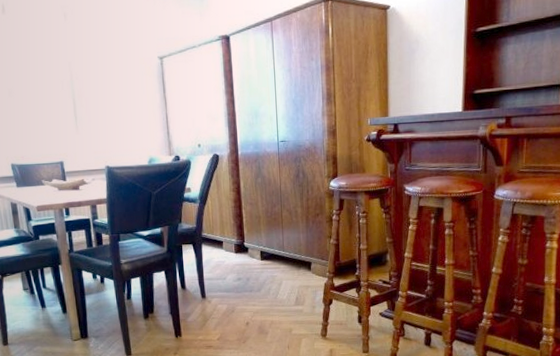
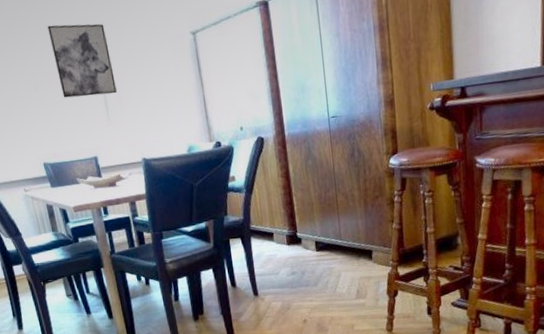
wall art: none [26,40,86,106] -> present [47,23,117,98]

